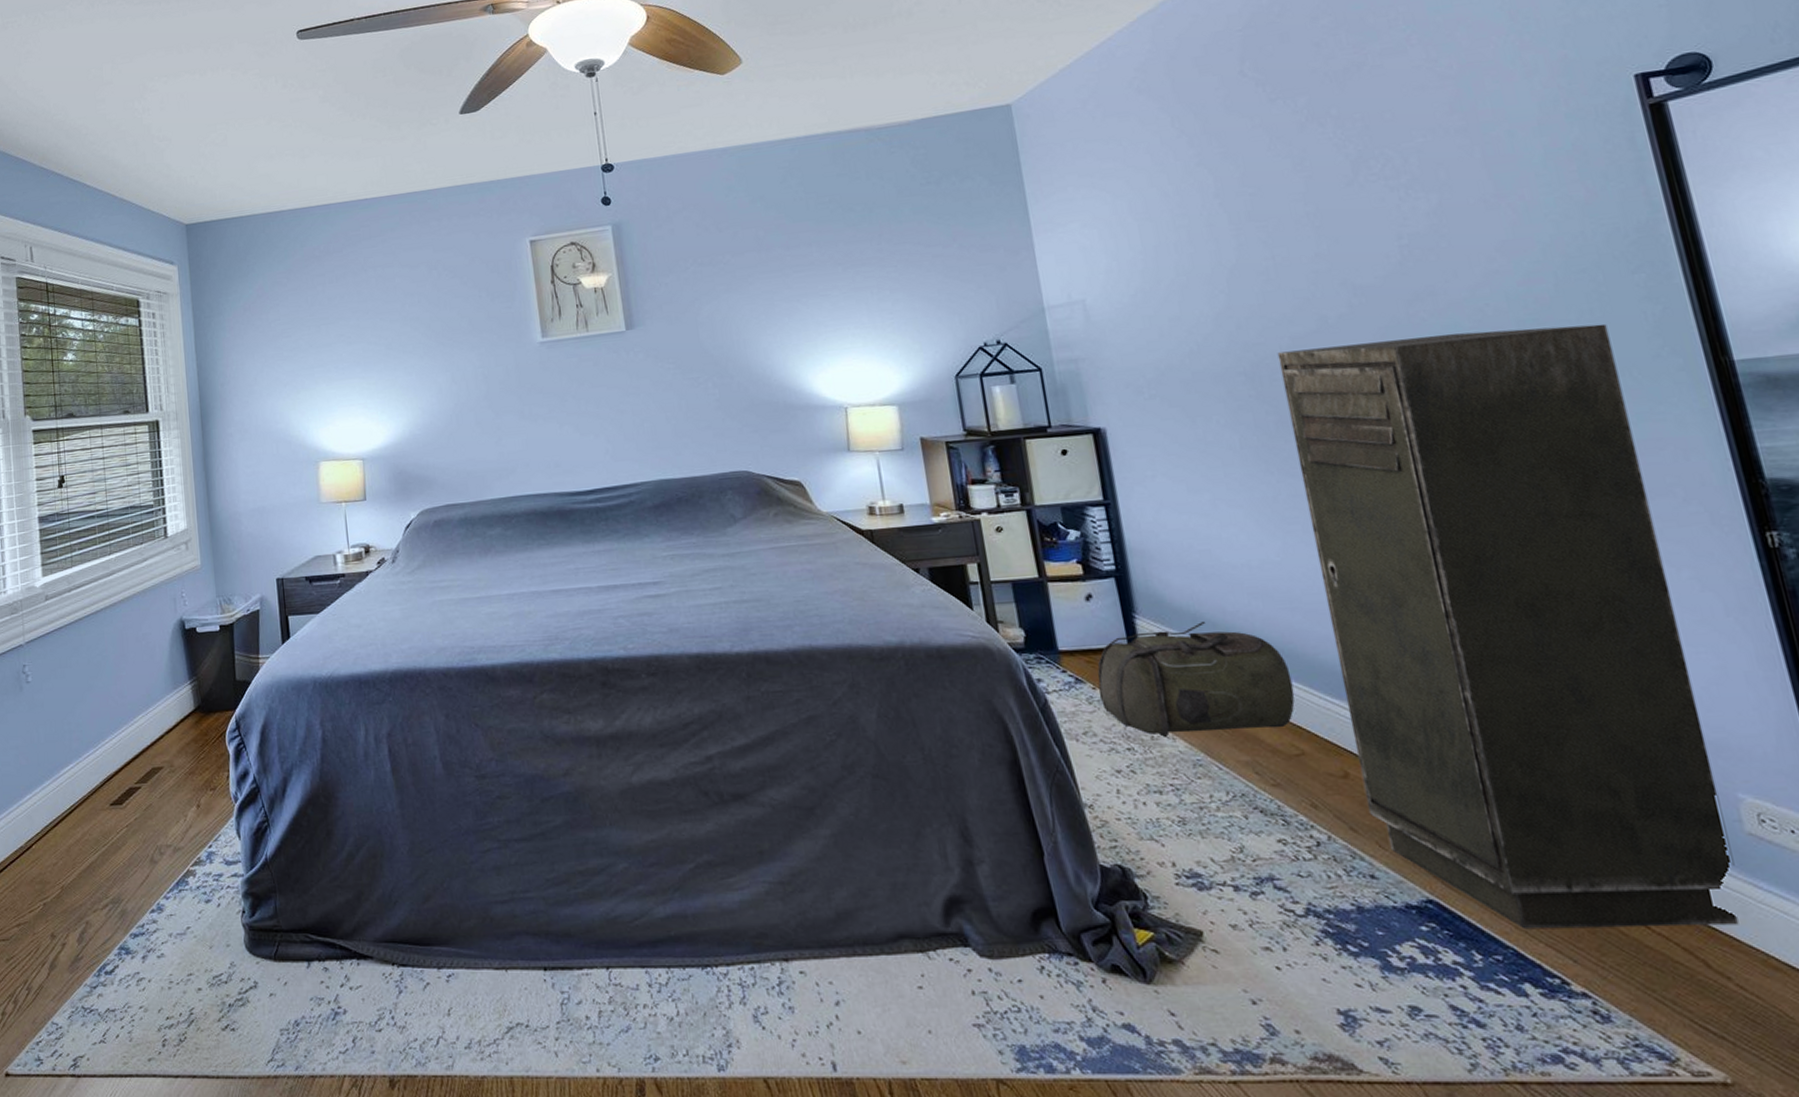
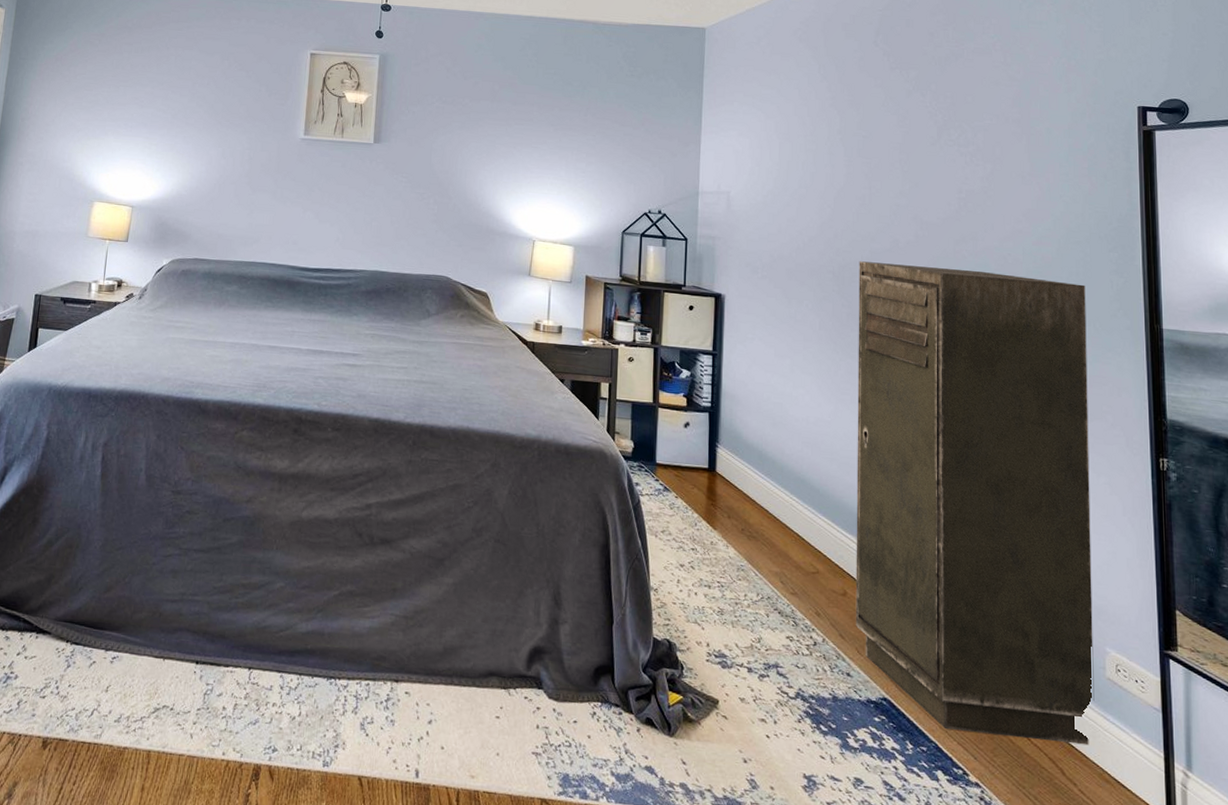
backpack: present [1097,622,1295,737] -> none [679,458,821,550]

